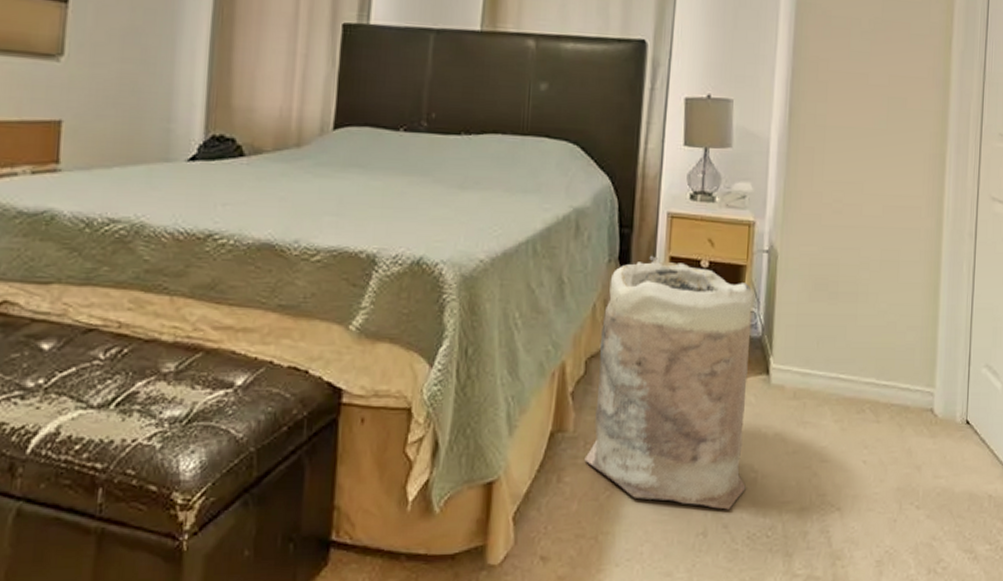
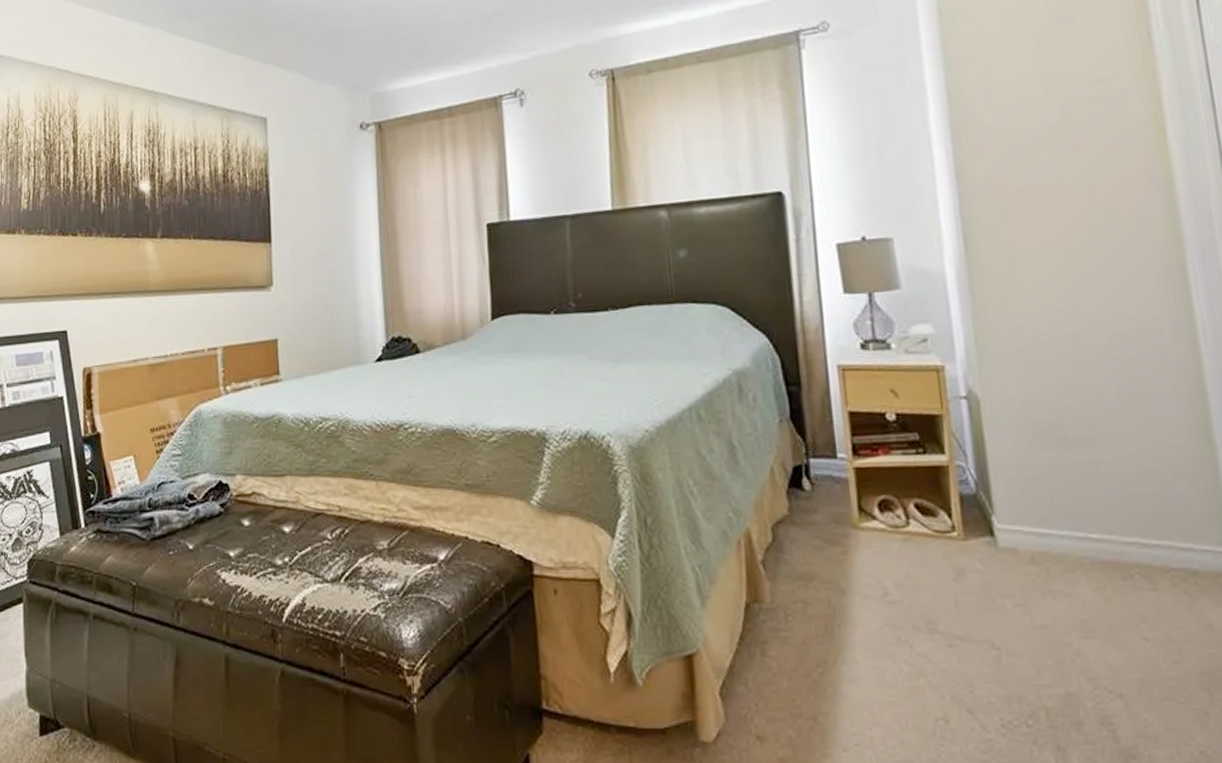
bag: present [584,255,754,510] -> none [784,411,988,692]

